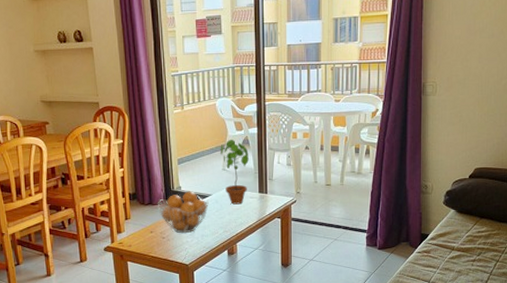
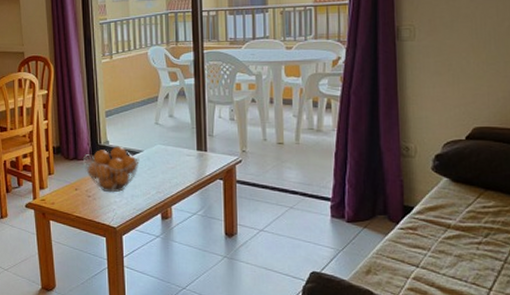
potted plant: present [220,140,249,205] -> none [152,91,185,163]

